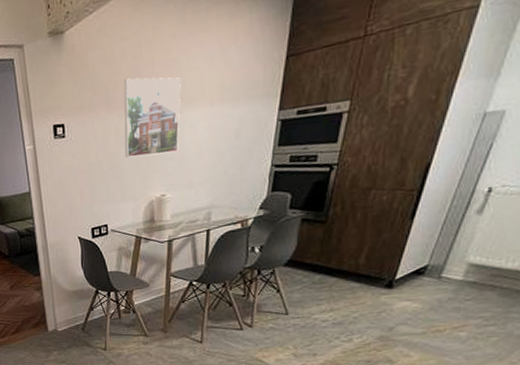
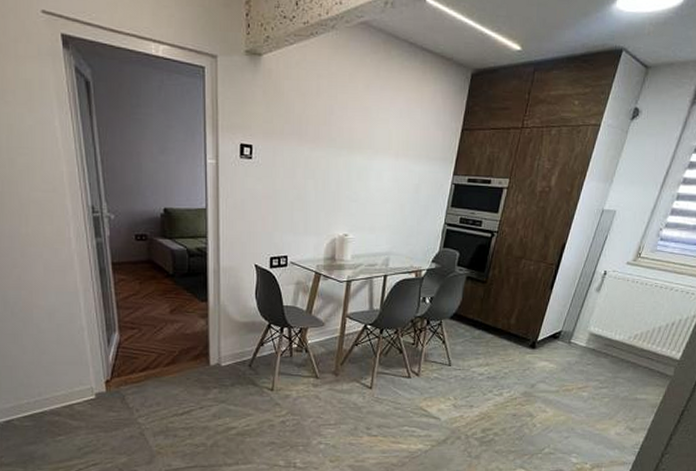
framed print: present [124,77,181,158] -> none [312,115,371,195]

